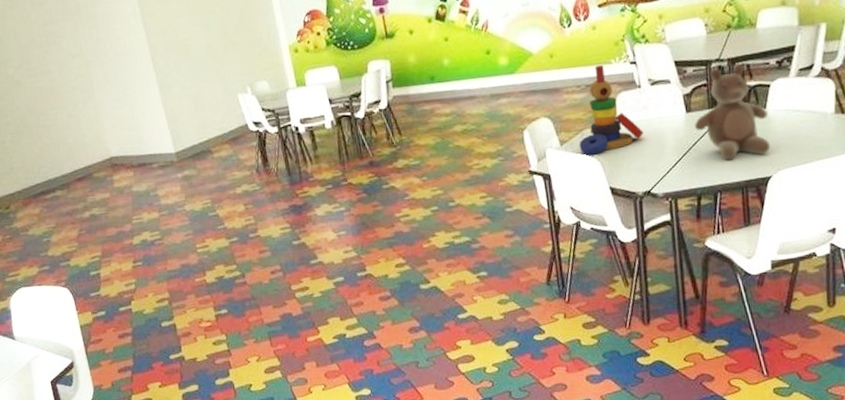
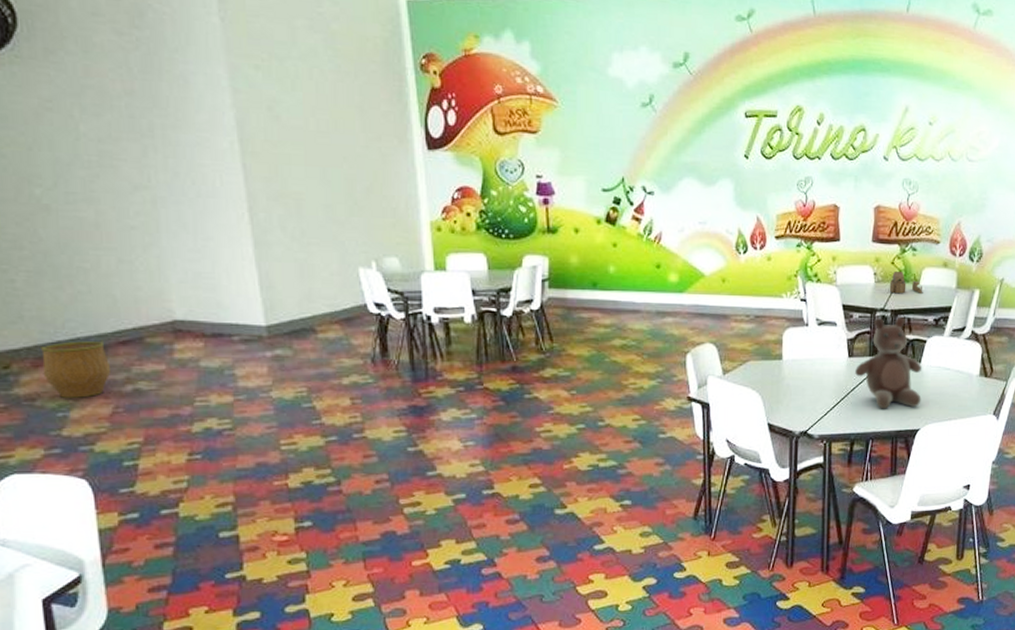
basket: none [26,179,74,227] -> present [39,340,112,398]
stacking toy: present [579,64,644,155] -> none [741,297,806,388]
toy blocks: none [722,17,761,42] -> present [889,271,923,294]

